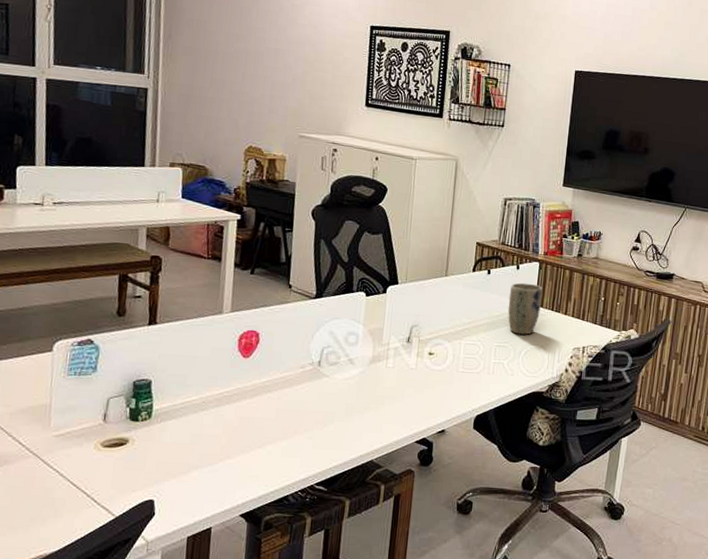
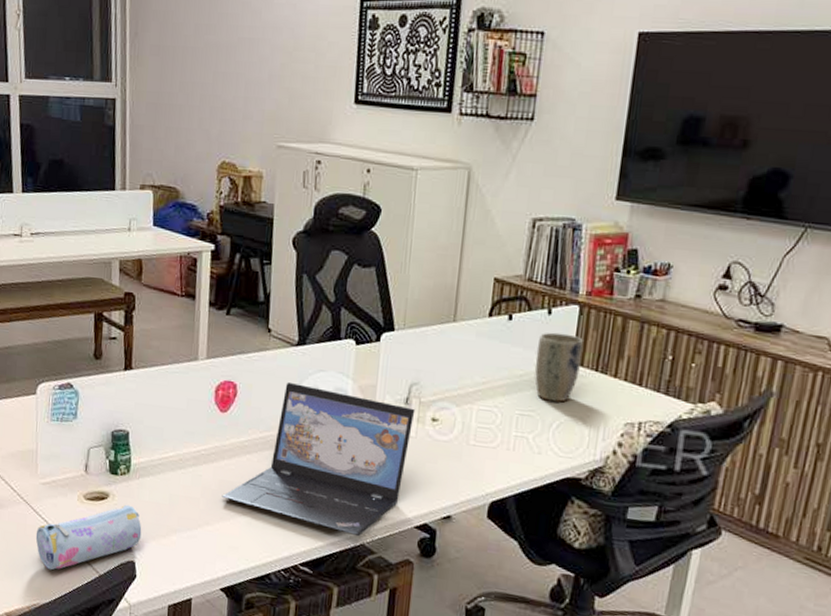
pencil case: none [45,447,162,519] -> present [35,504,142,570]
laptop: none [243,329,416,455] -> present [222,381,416,537]

